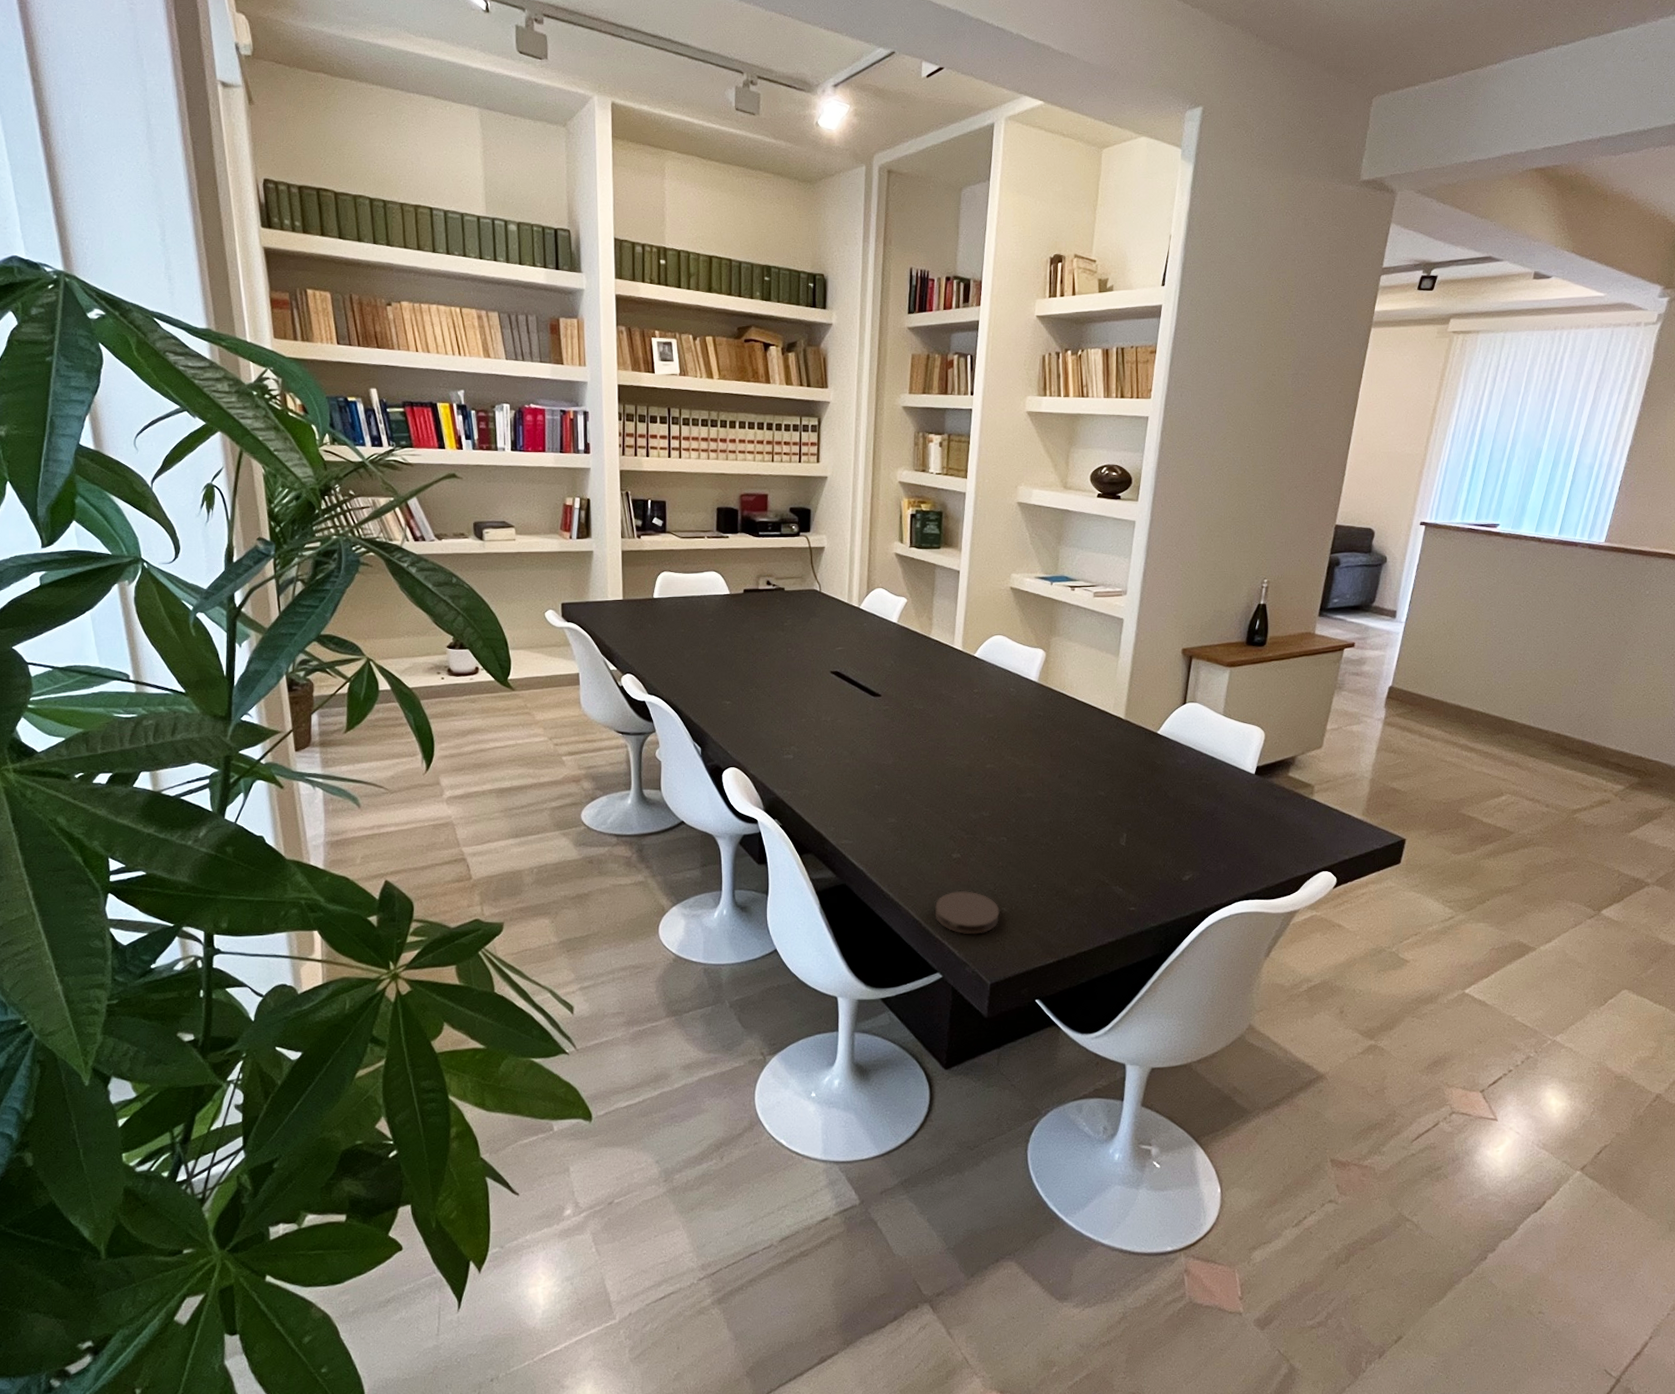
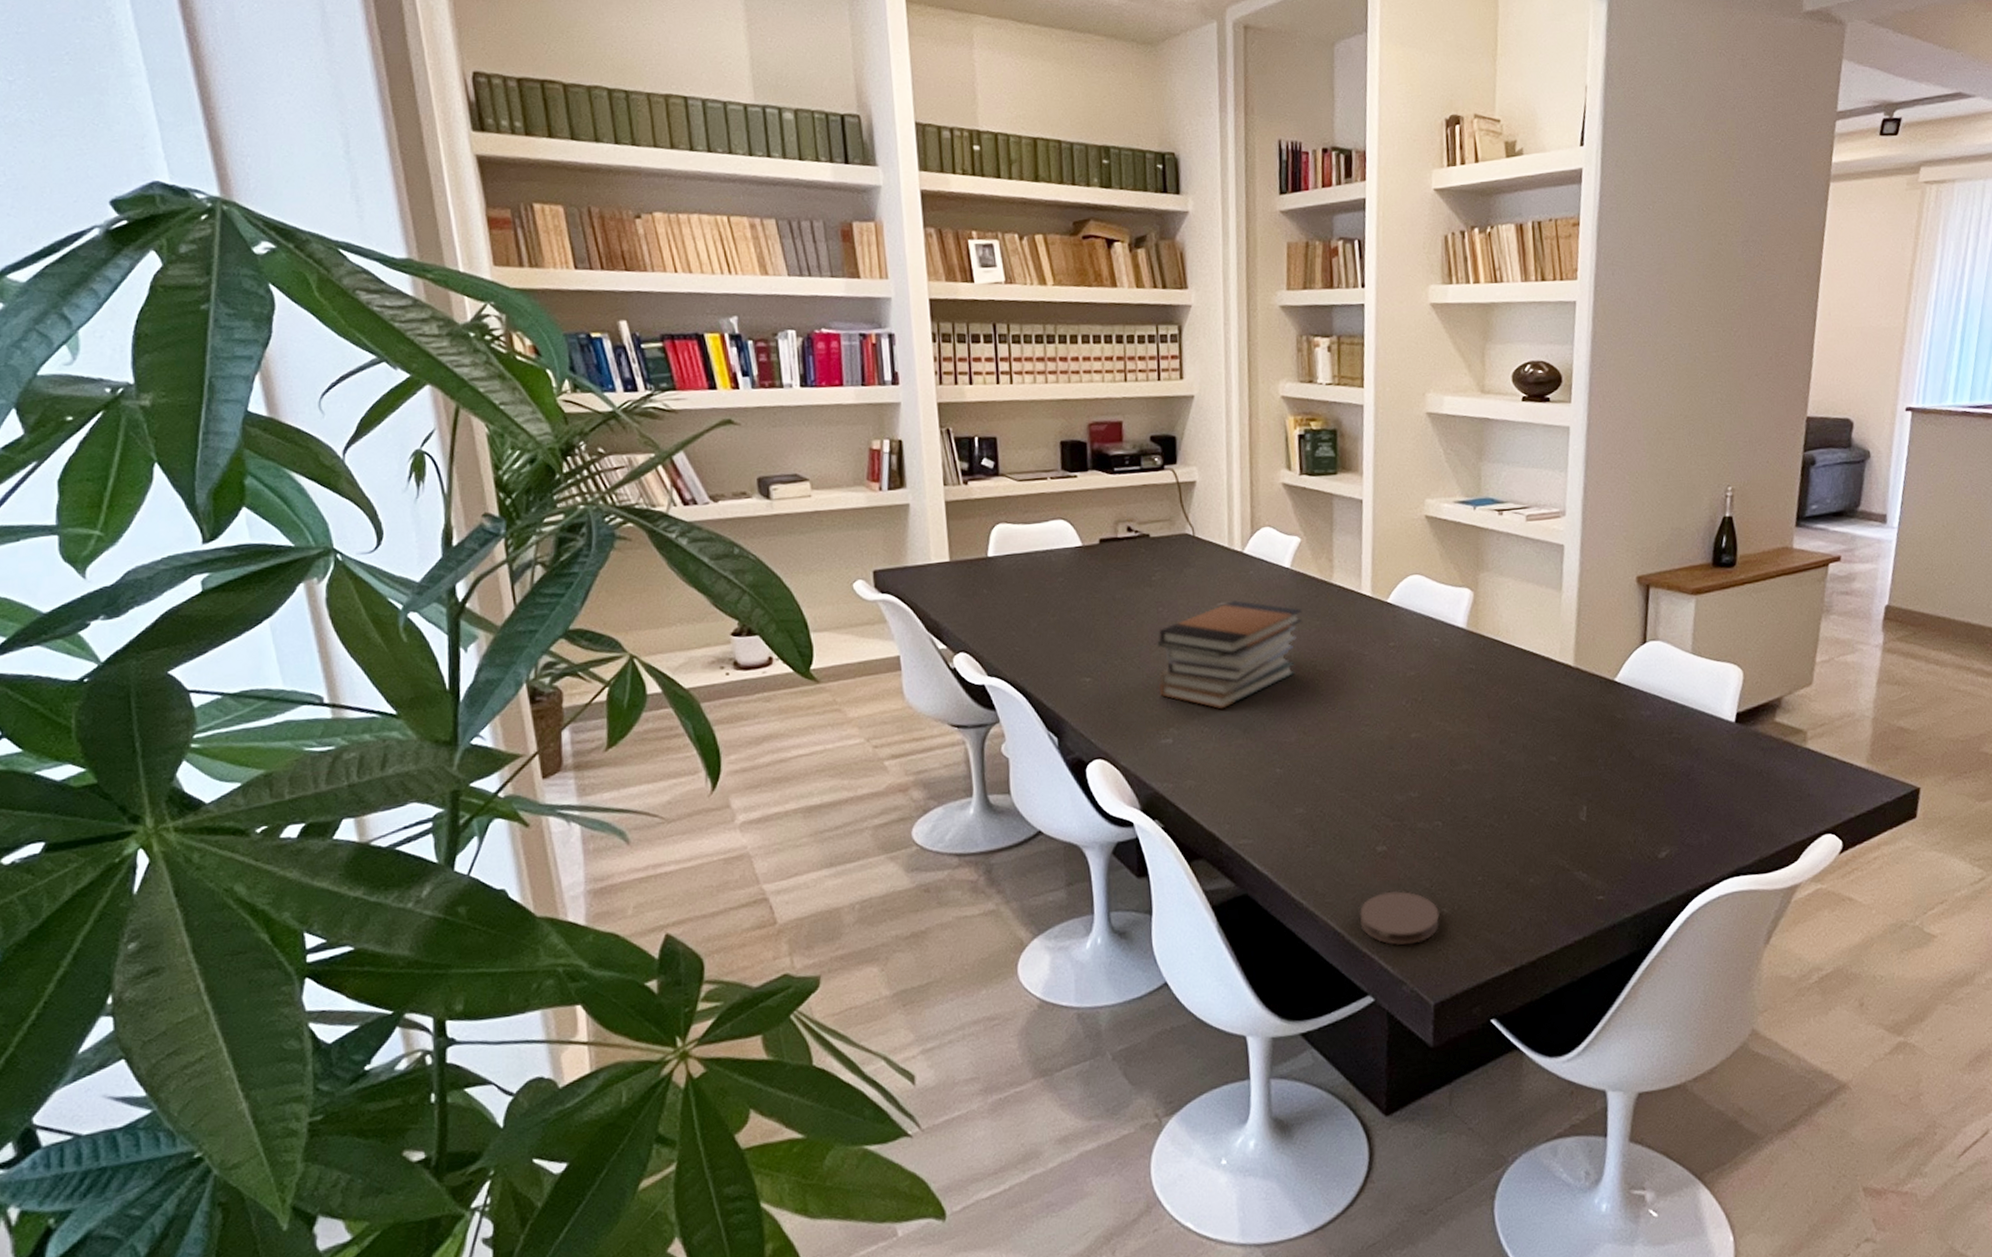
book stack: none [784,645,904,734] -> present [1156,599,1303,709]

